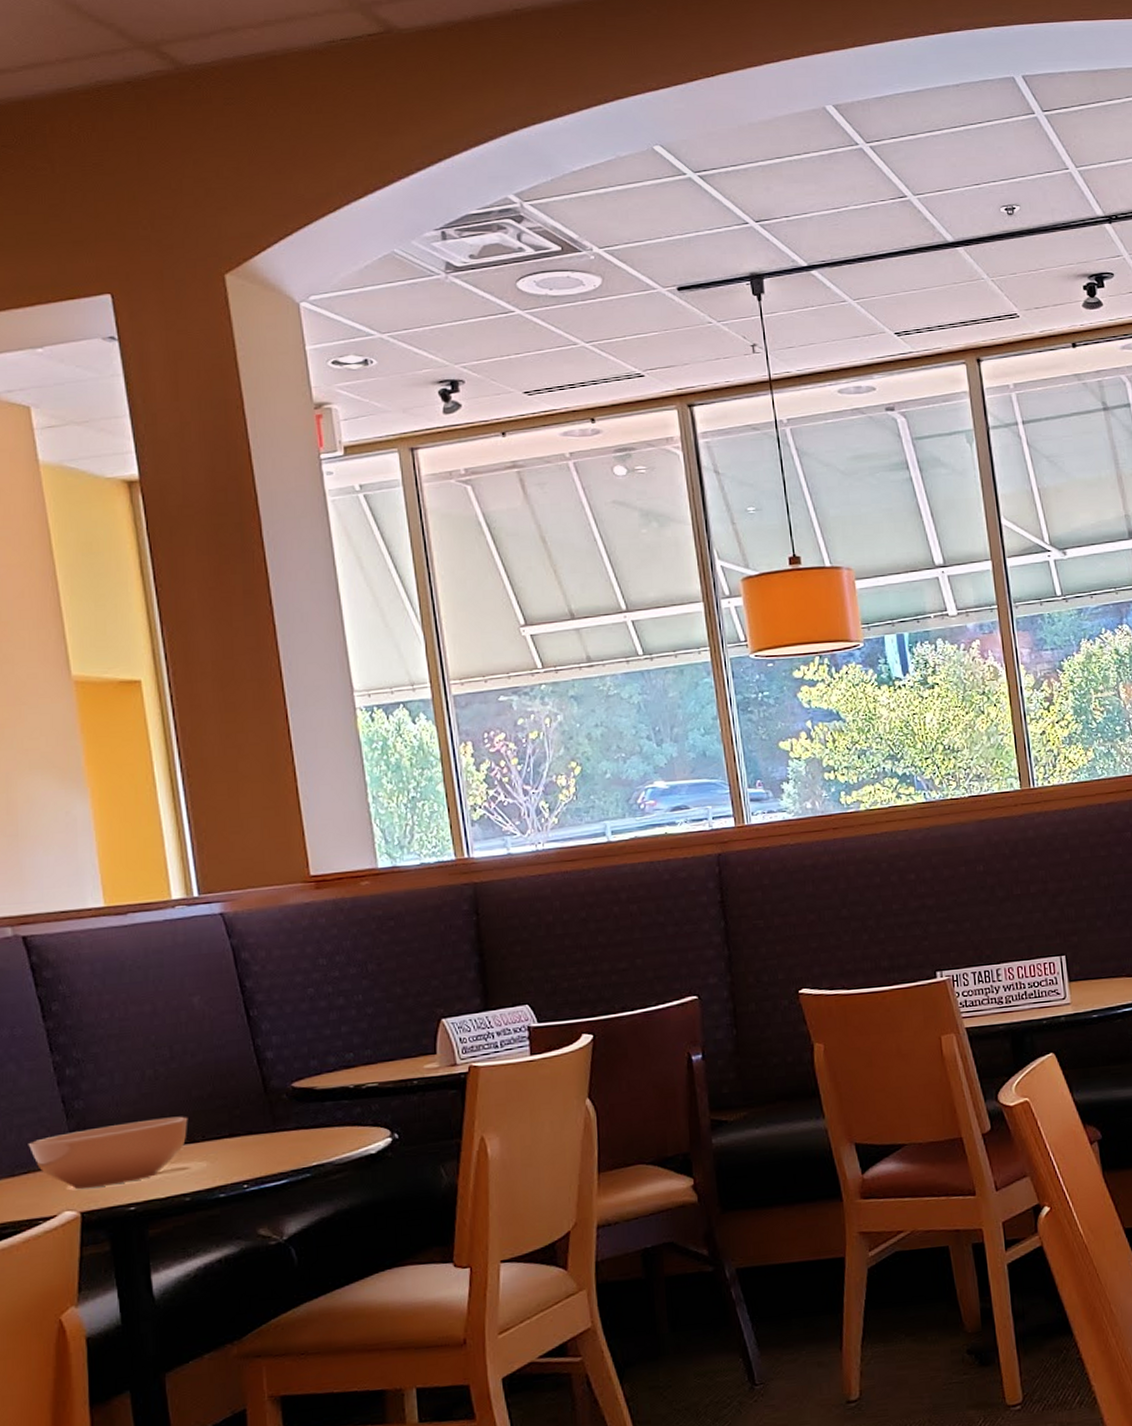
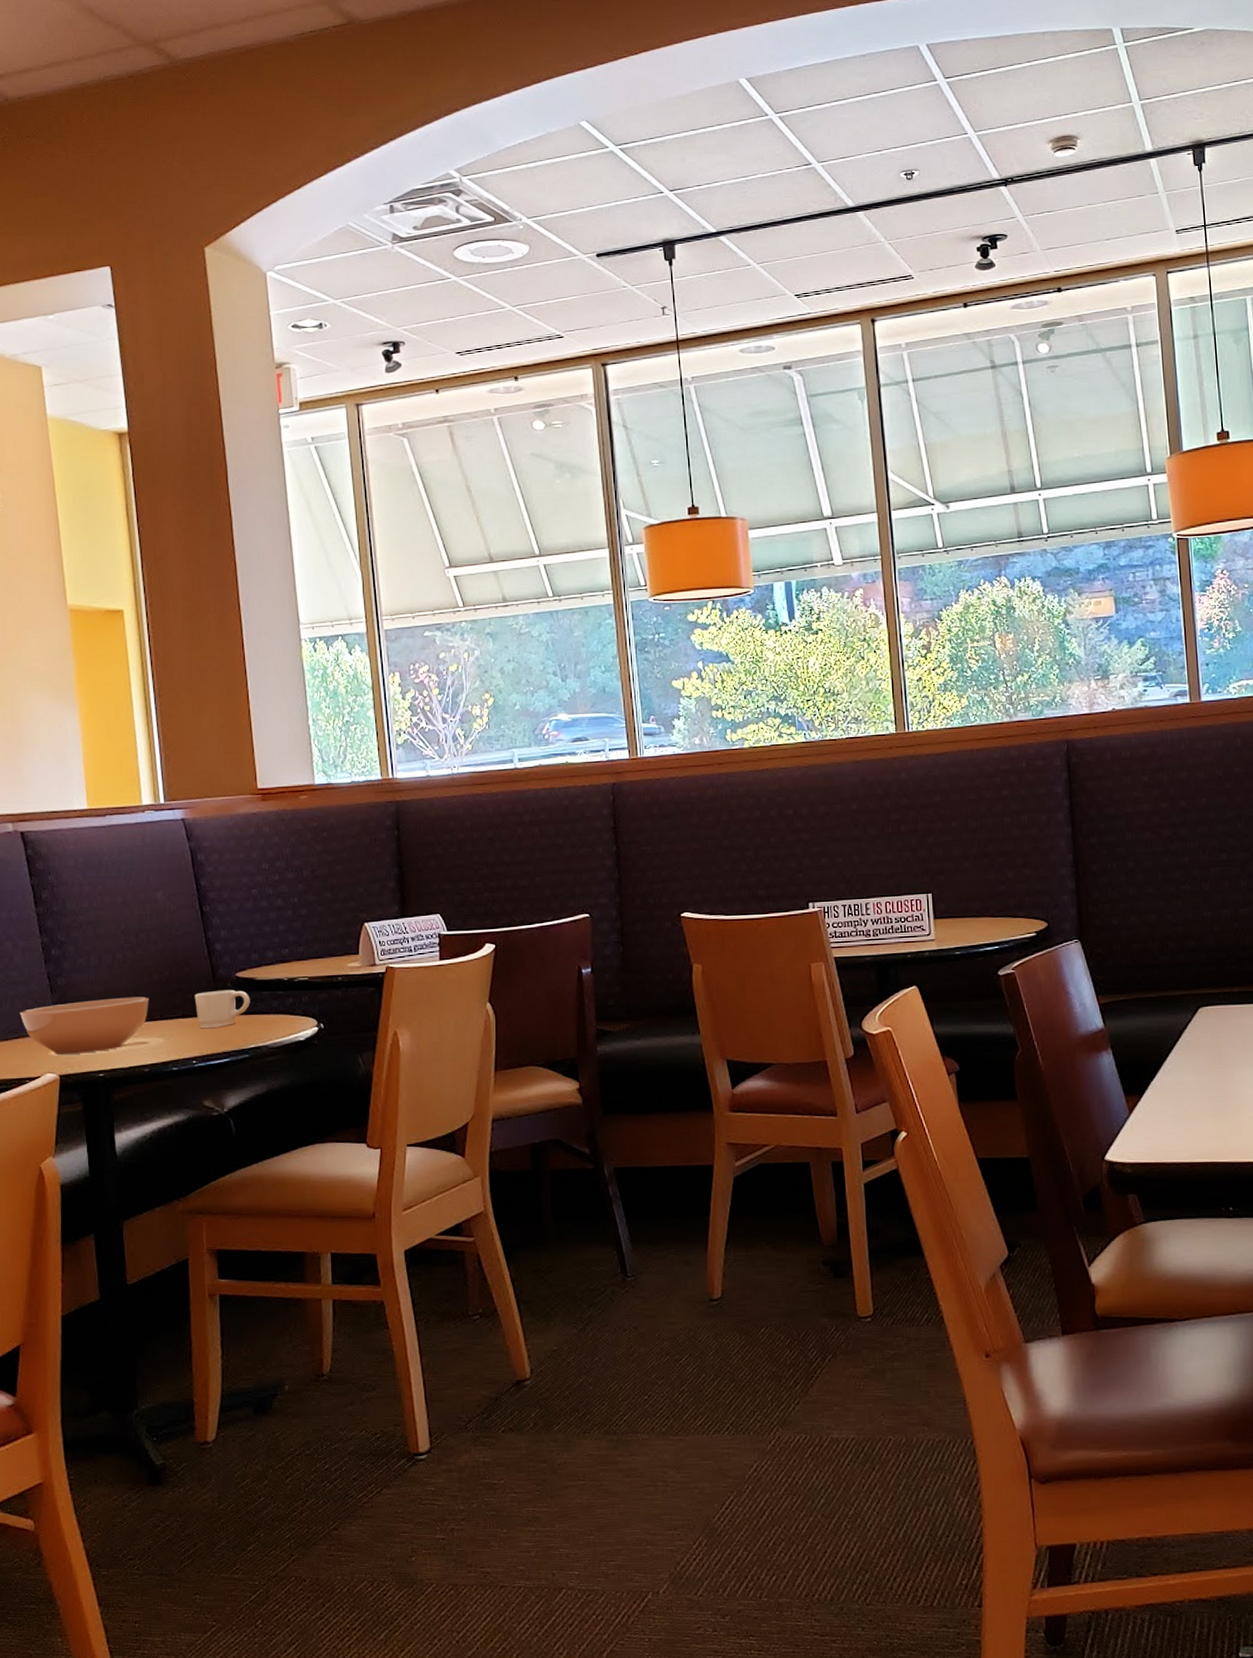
mug: none [243,1101,310,1149] -> present [194,989,250,1029]

